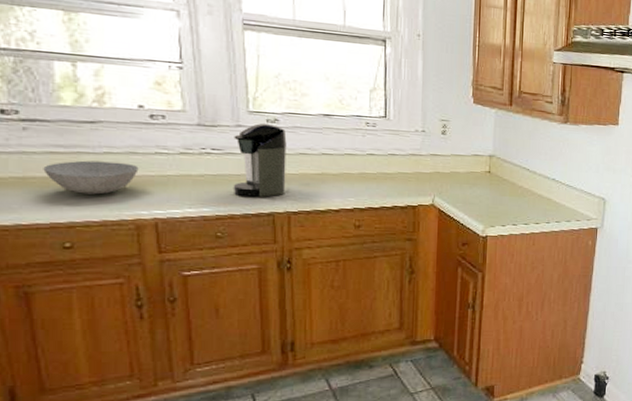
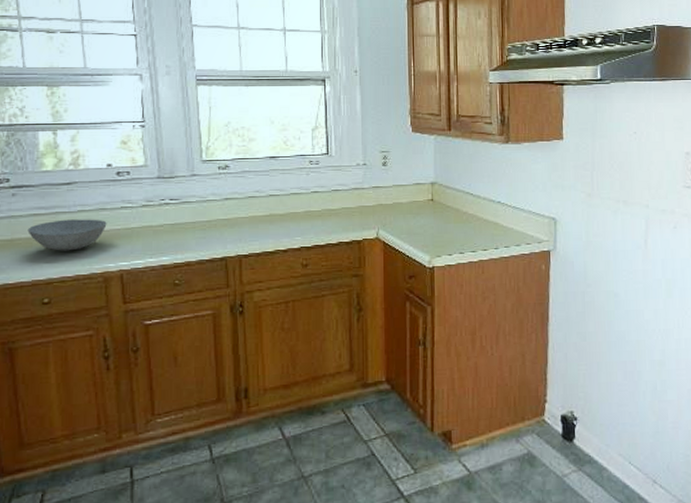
coffee maker: present [233,123,287,197] -> none [189,170,237,243]

